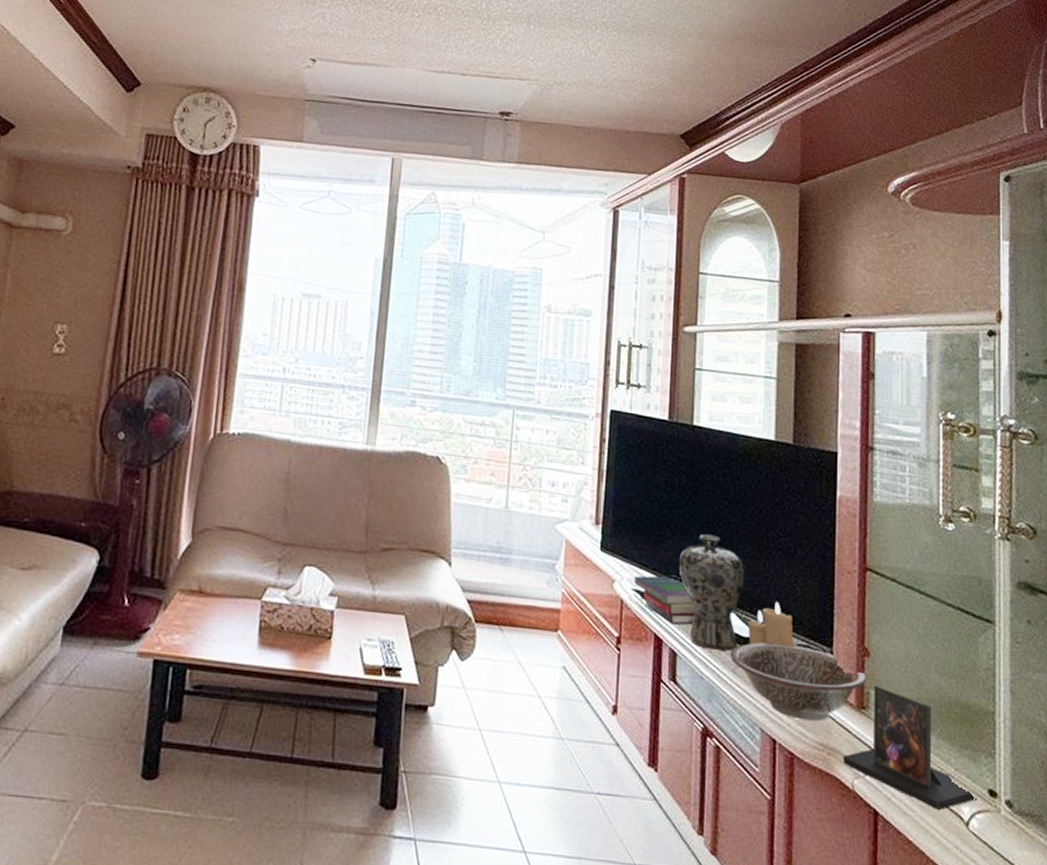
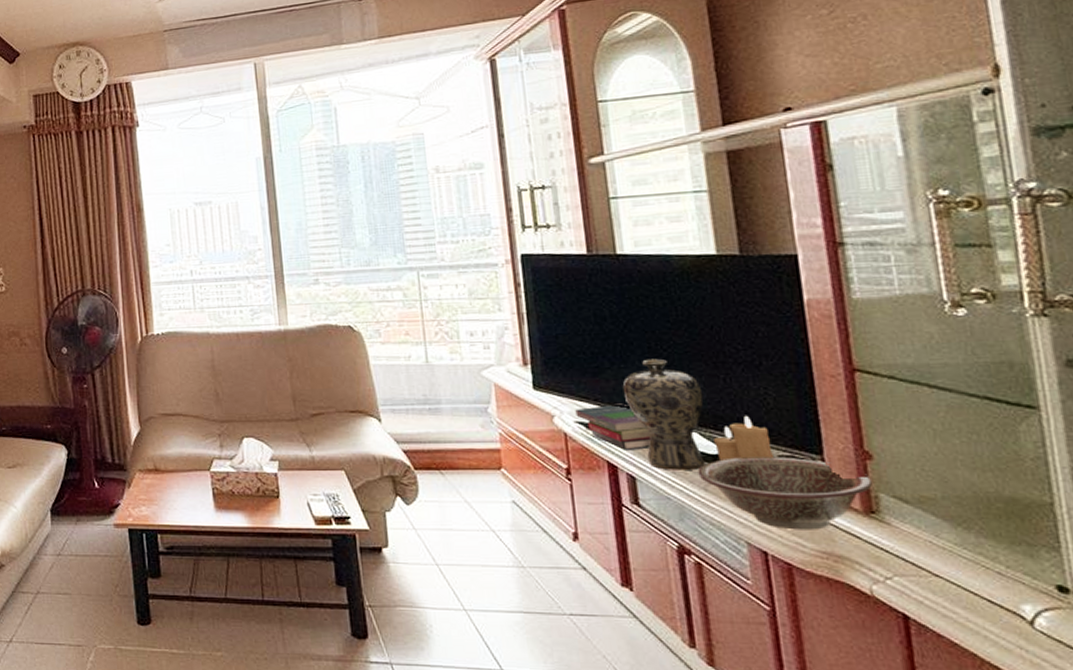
photo frame: present [843,685,977,810] -> none [854,488,1041,610]

